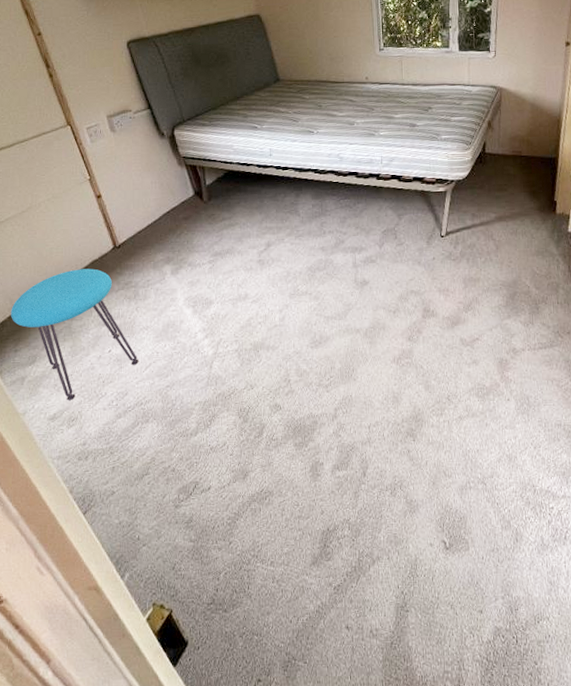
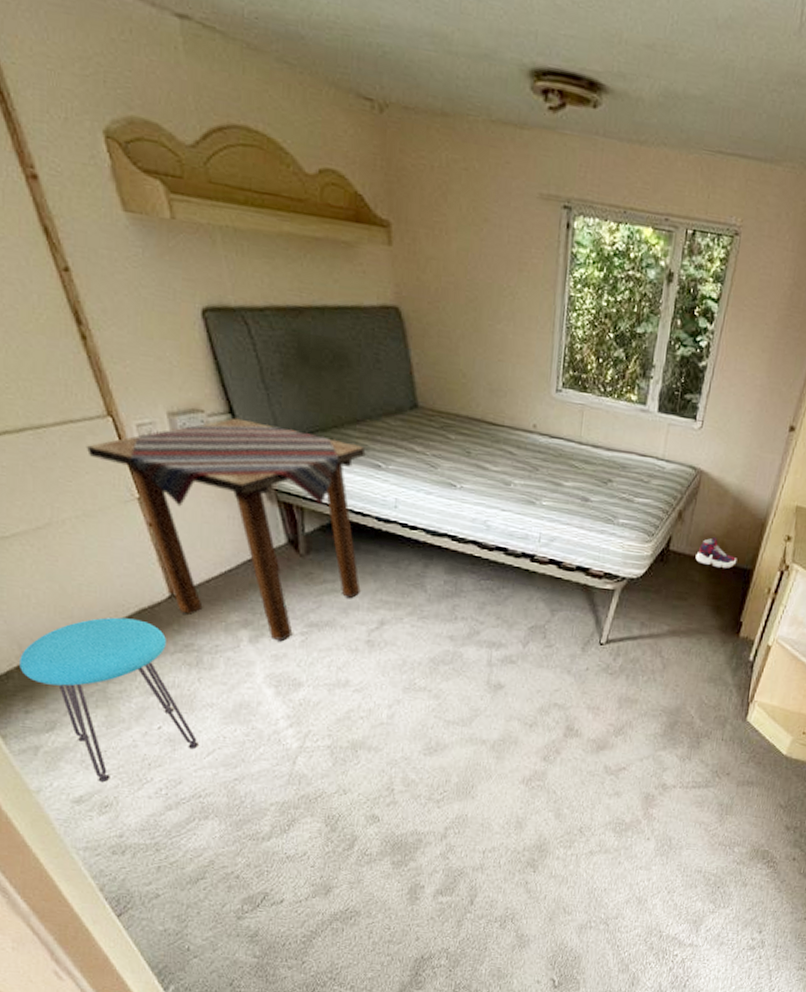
side table: none [53,111,250,271] -> present [86,418,366,642]
sneaker: none [508,137,543,160] -> present [695,537,737,568]

